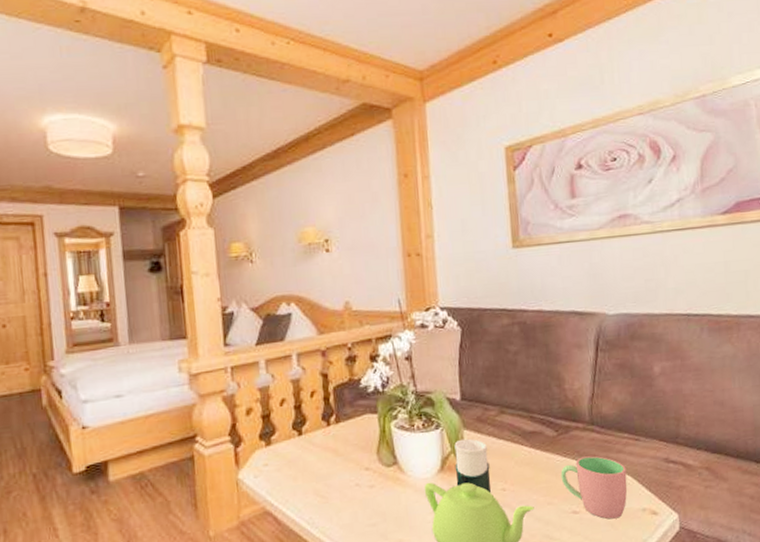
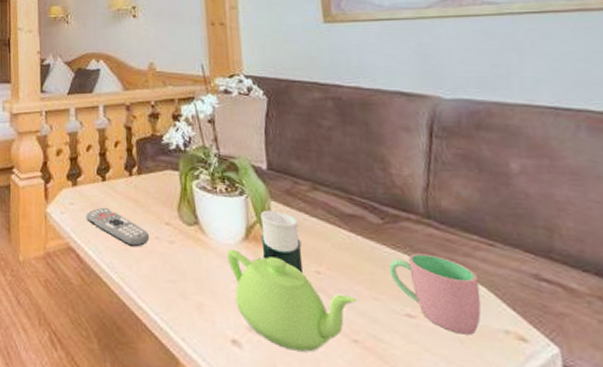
remote control: none [282,462,350,499] -> present [86,207,150,247]

